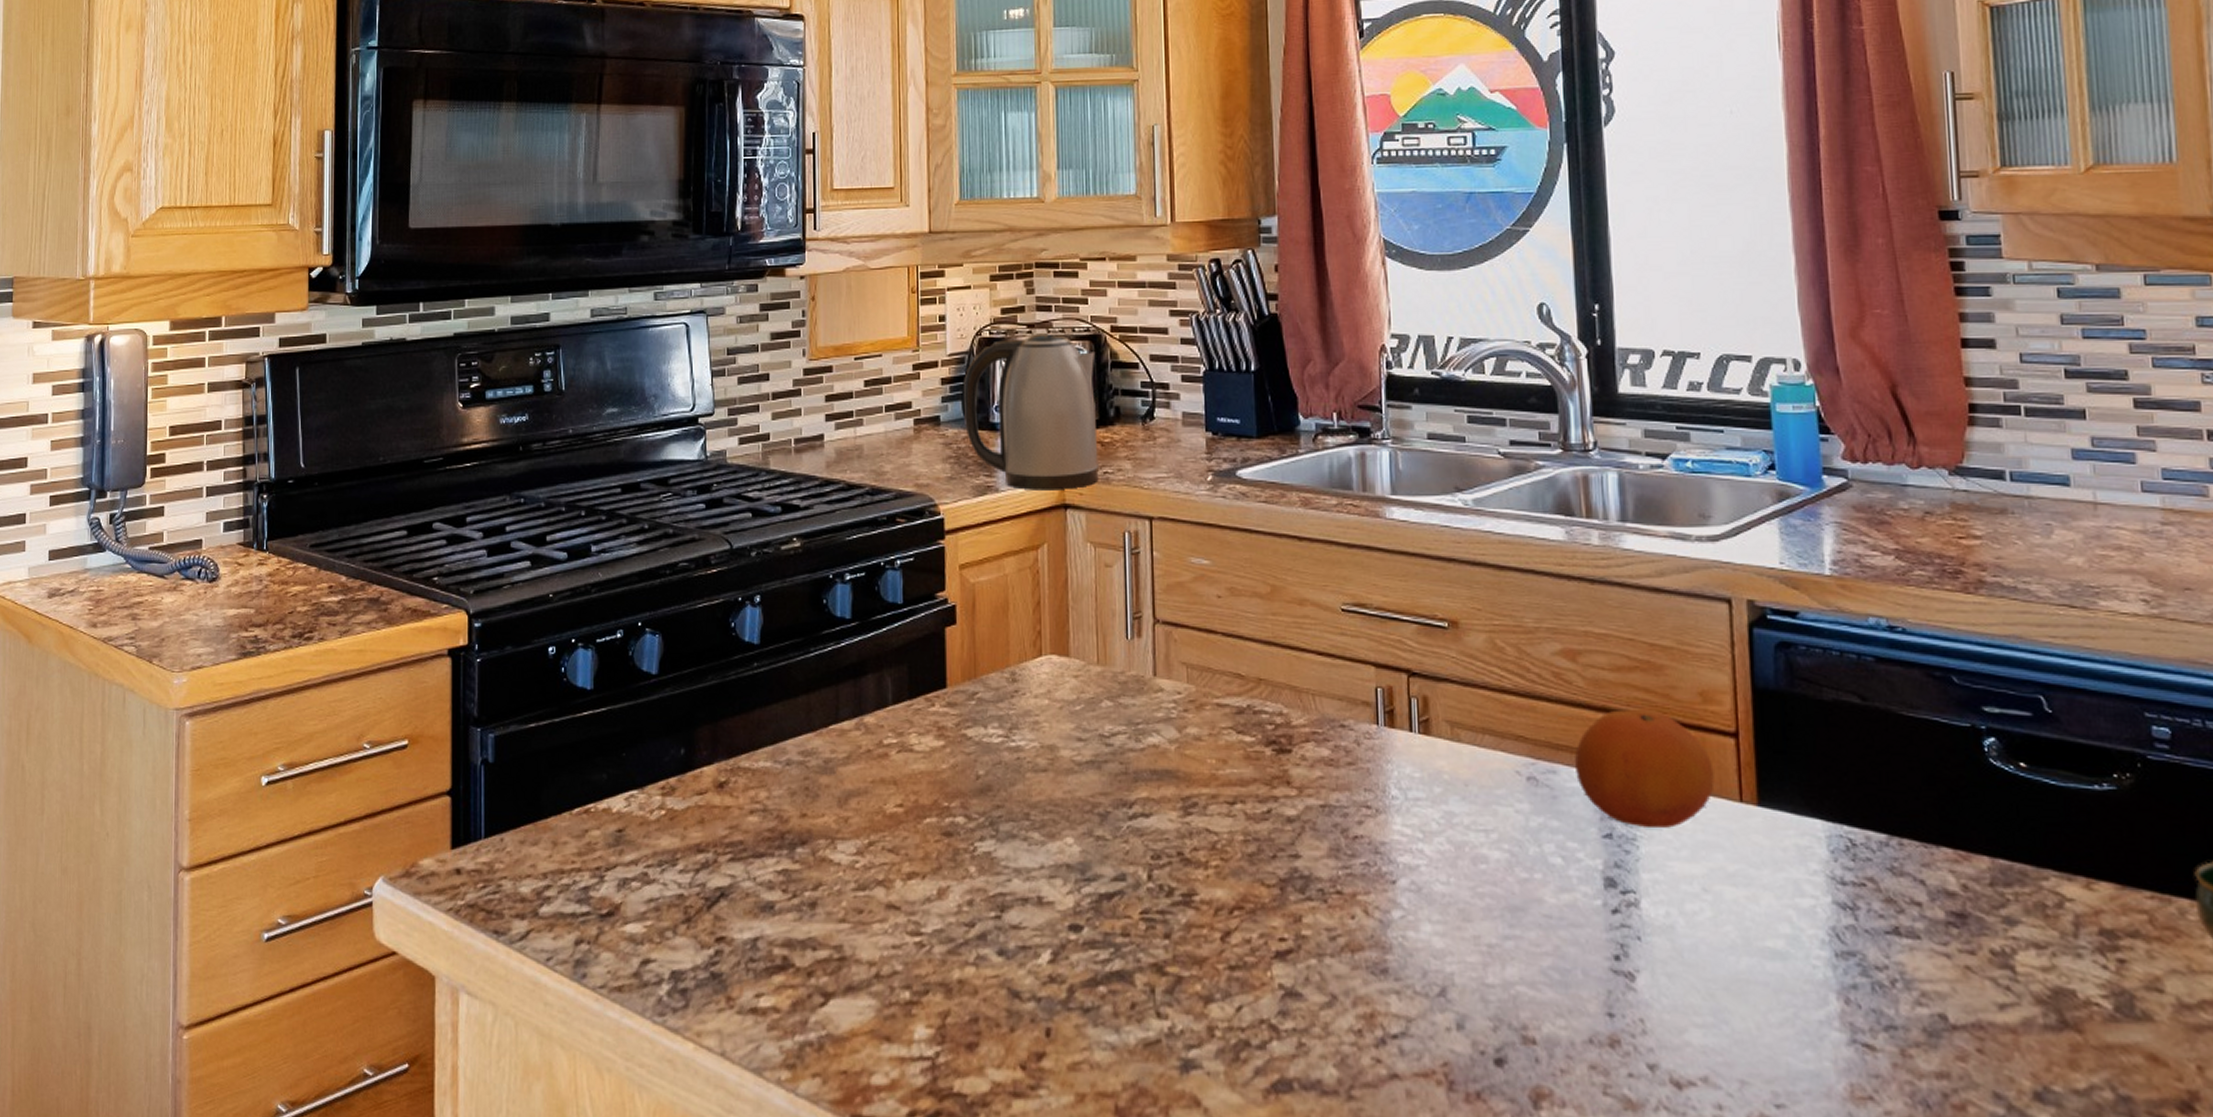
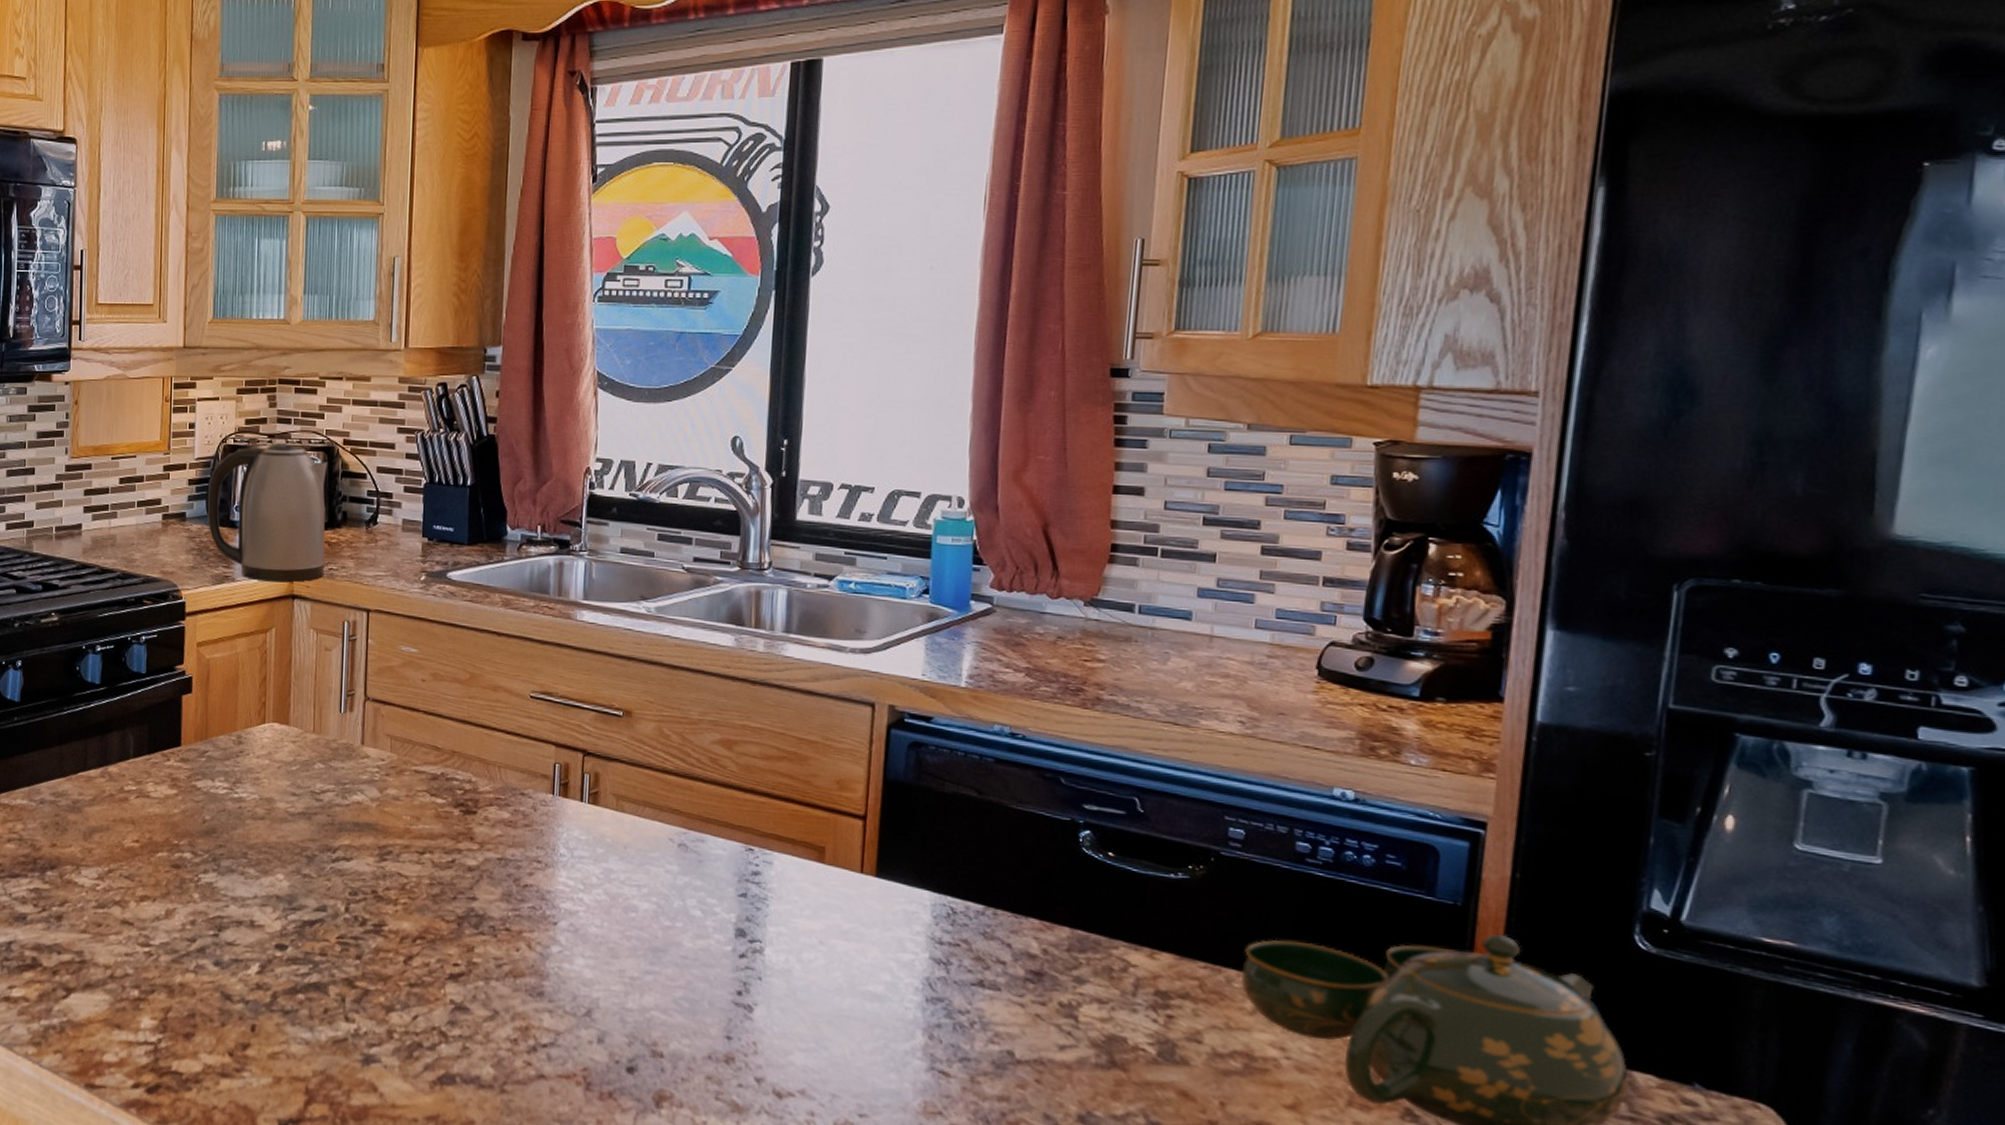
fruit: present [1574,709,1715,828] -> none [720,792,841,891]

